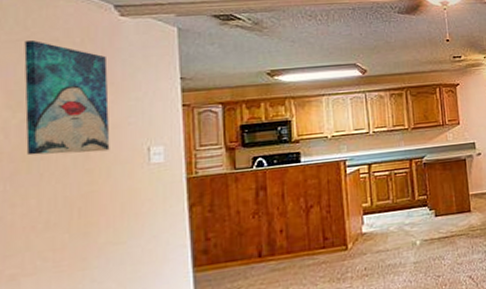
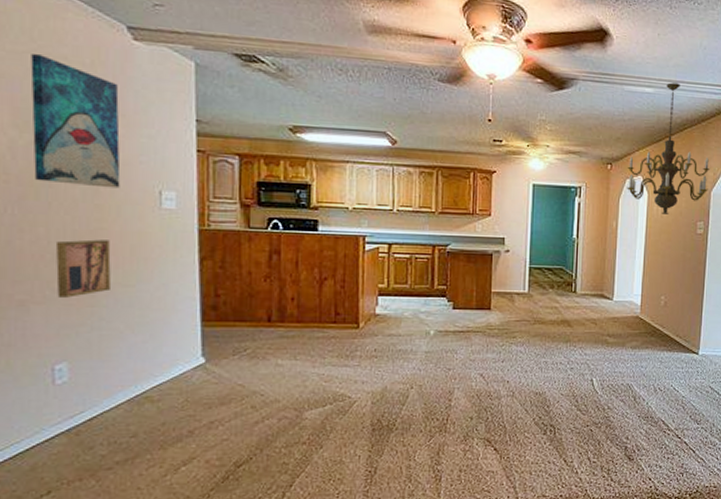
wall art: none [47,201,102,266] -> present [56,239,111,298]

